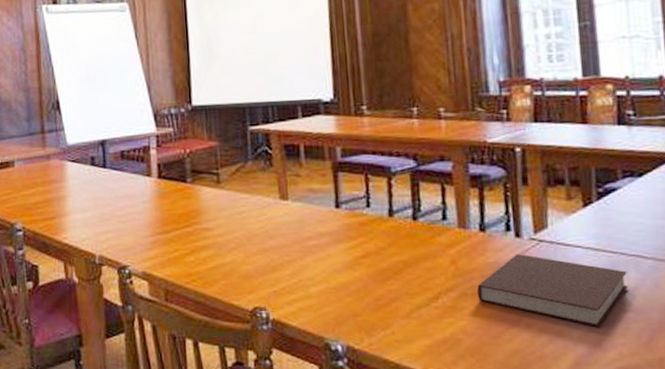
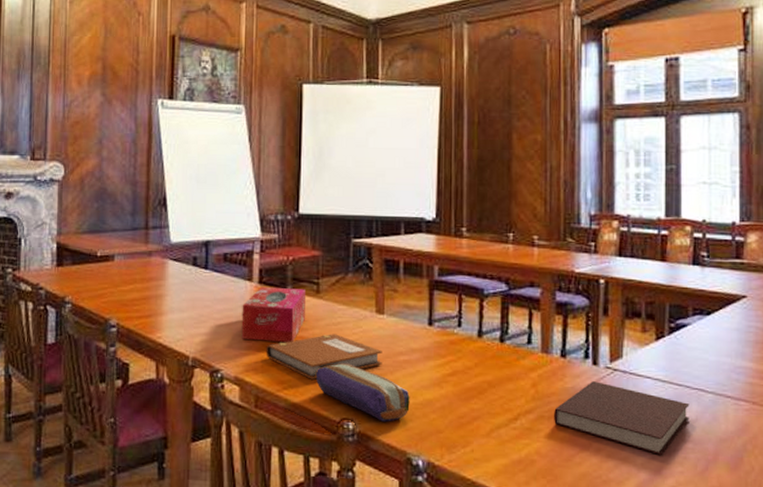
tissue box: none [143,180,208,236] -> present [241,286,305,343]
notebook: none [171,223,291,270] -> present [266,334,383,380]
pencil case: none [224,252,324,308] -> present [316,363,410,422]

